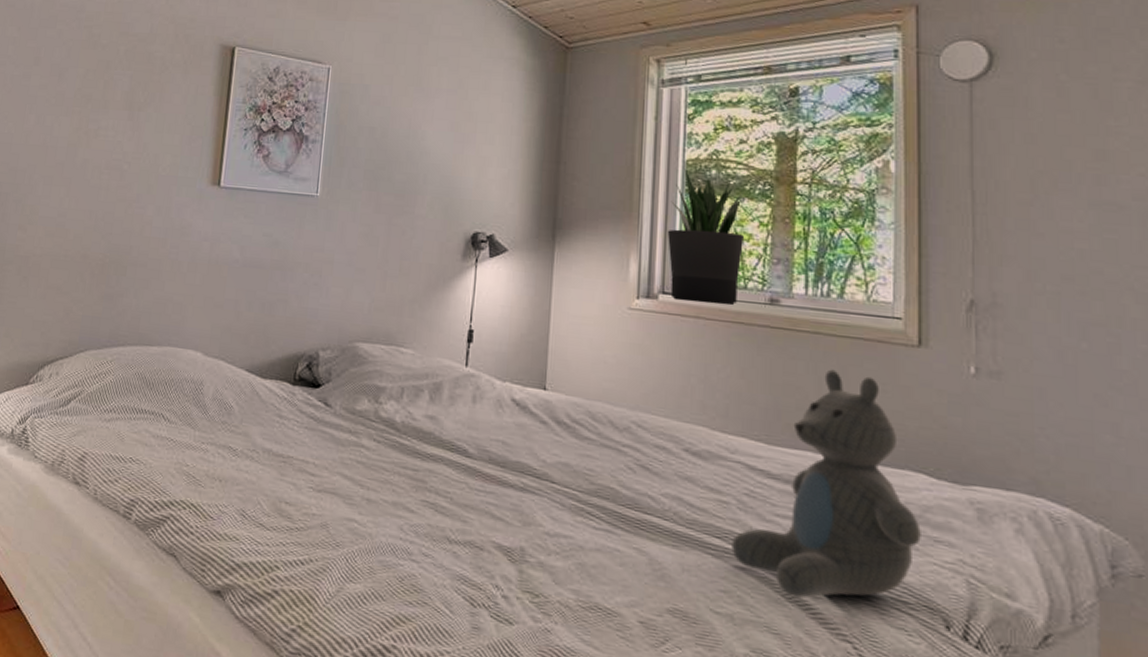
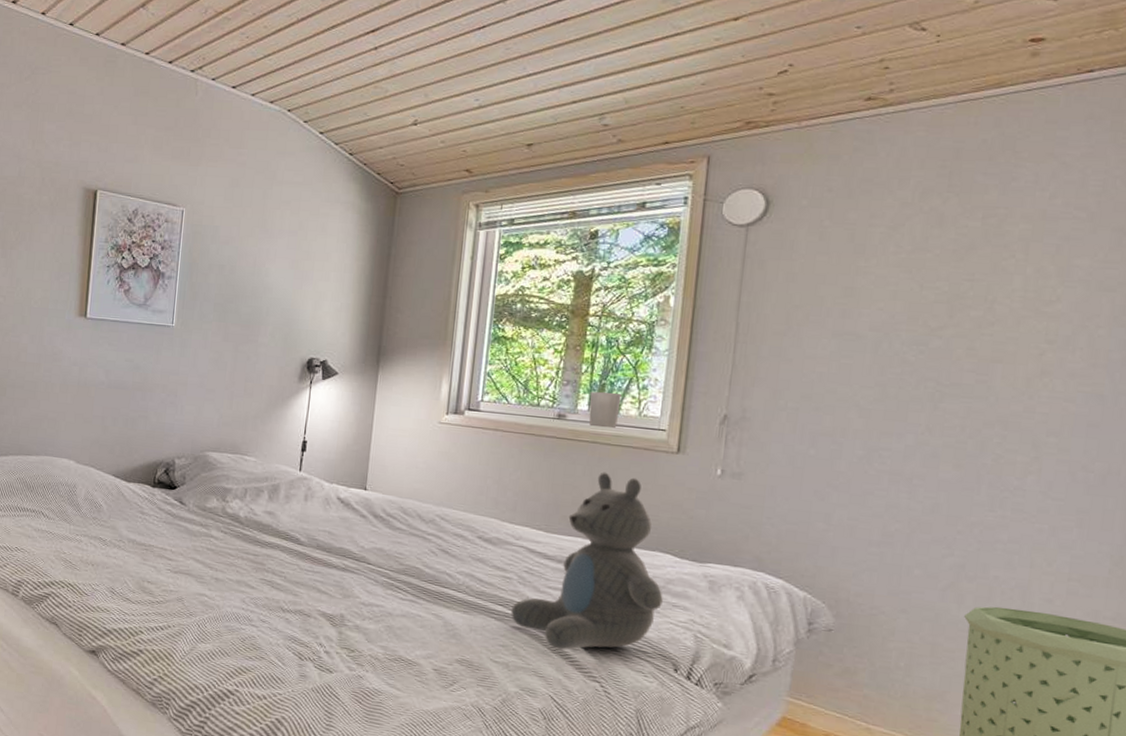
planter: present [668,168,743,306] -> none [475,303,543,420]
candle holder: none [806,271,844,317] -> present [589,391,622,429]

